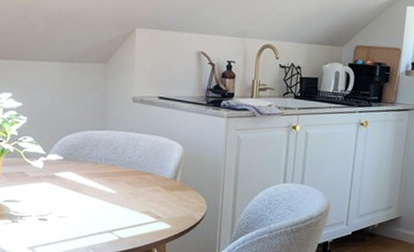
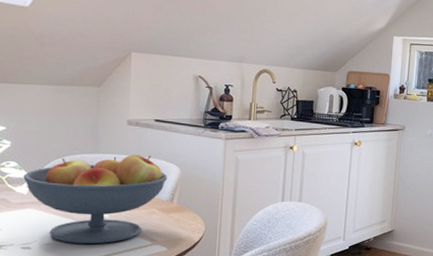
fruit bowl: none [39,132,170,218] -> present [23,154,167,244]

